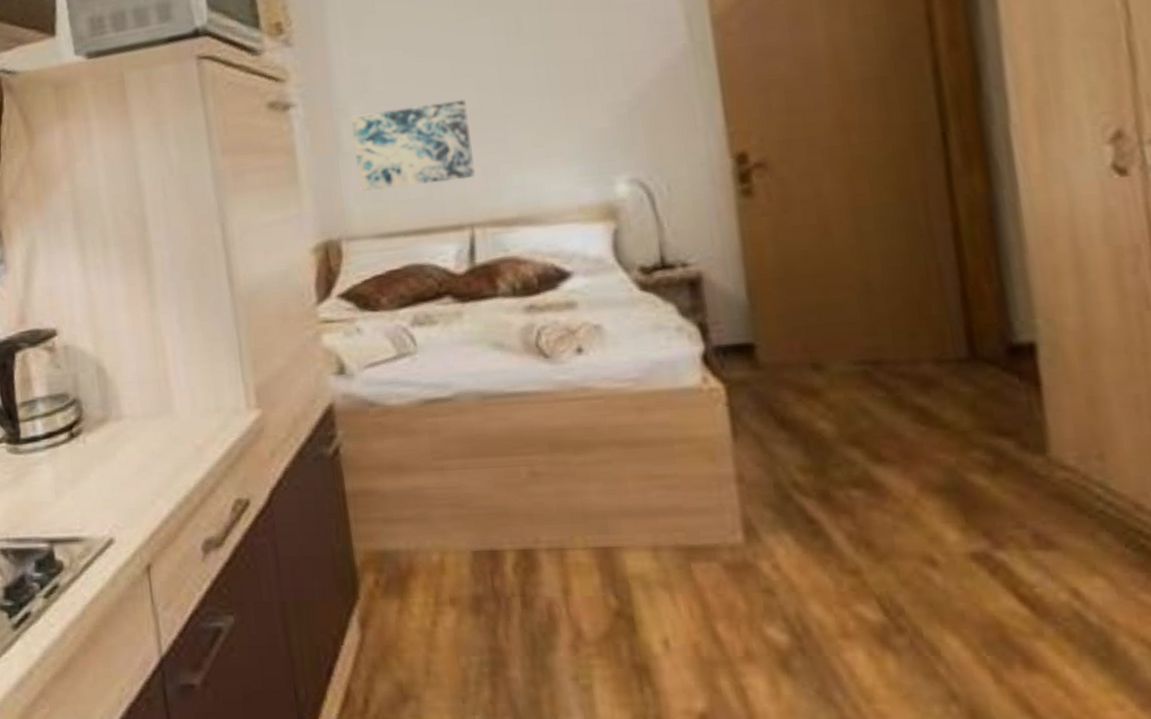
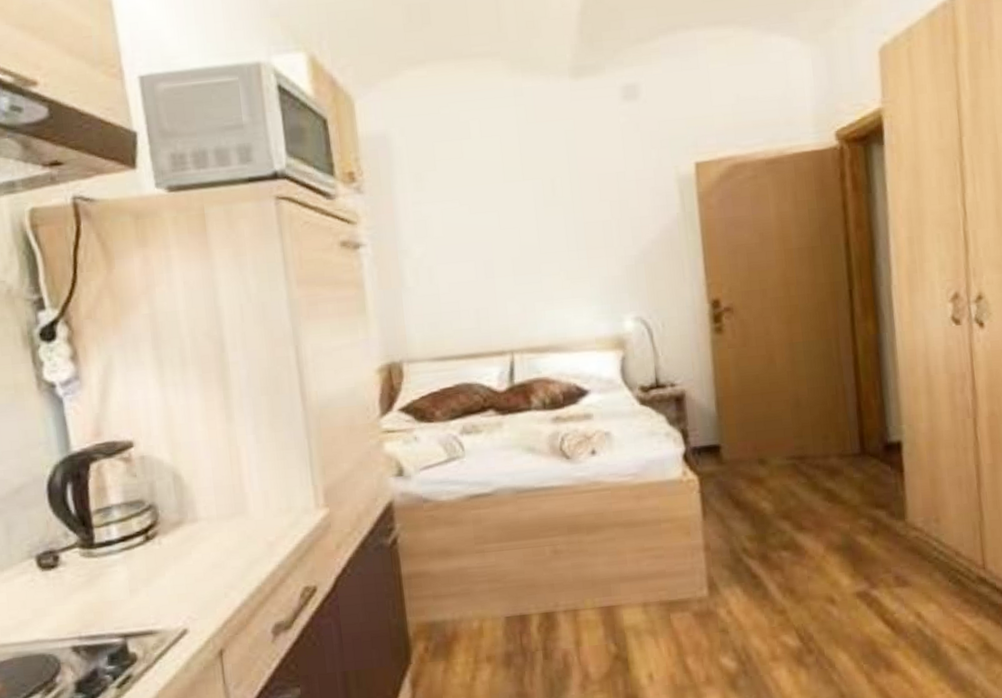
wall art: present [351,99,475,191] -> none [414,247,516,321]

